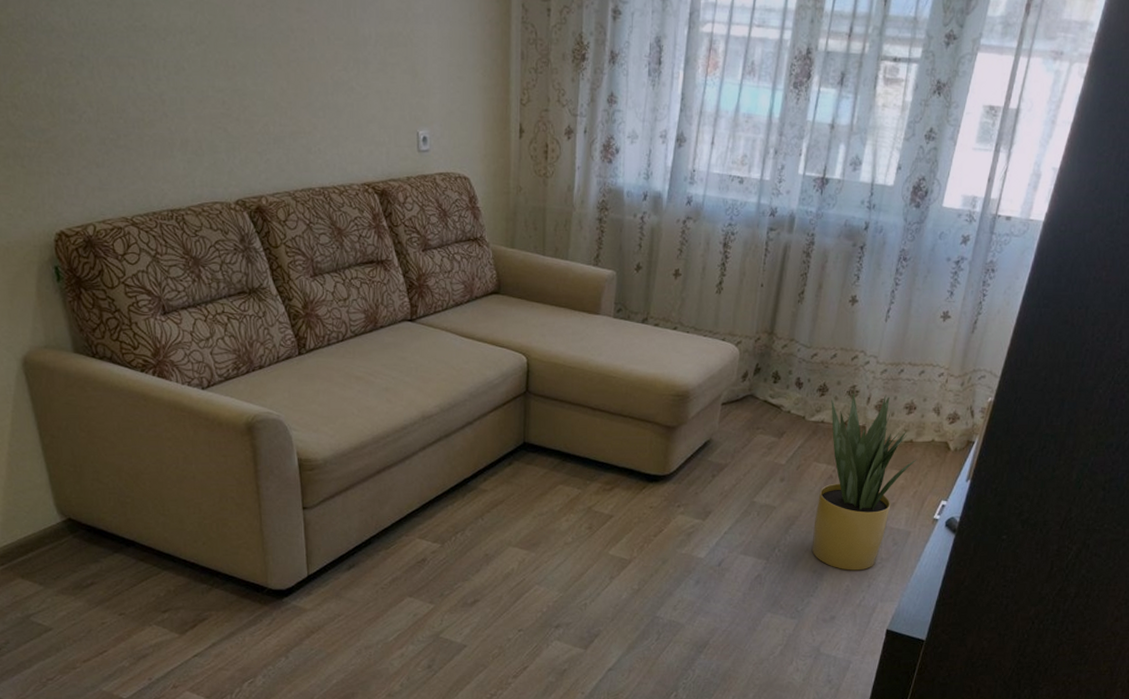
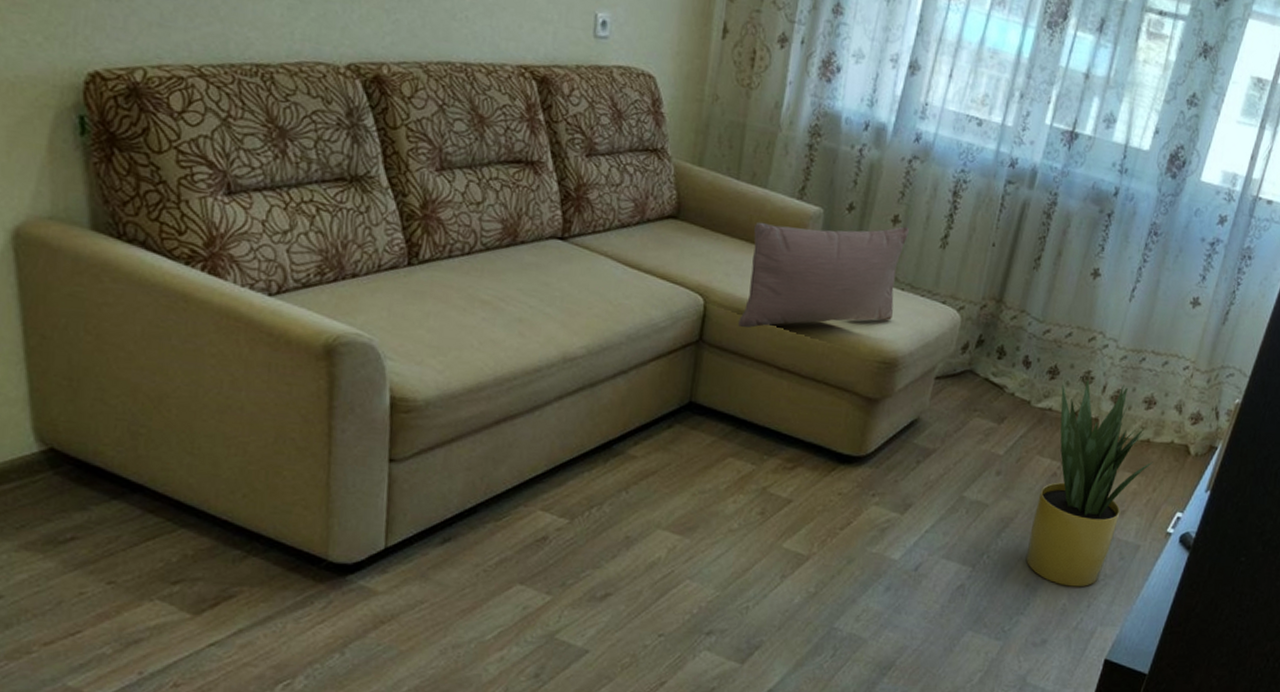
pillow: none [555,278,690,378] -> present [737,222,910,328]

